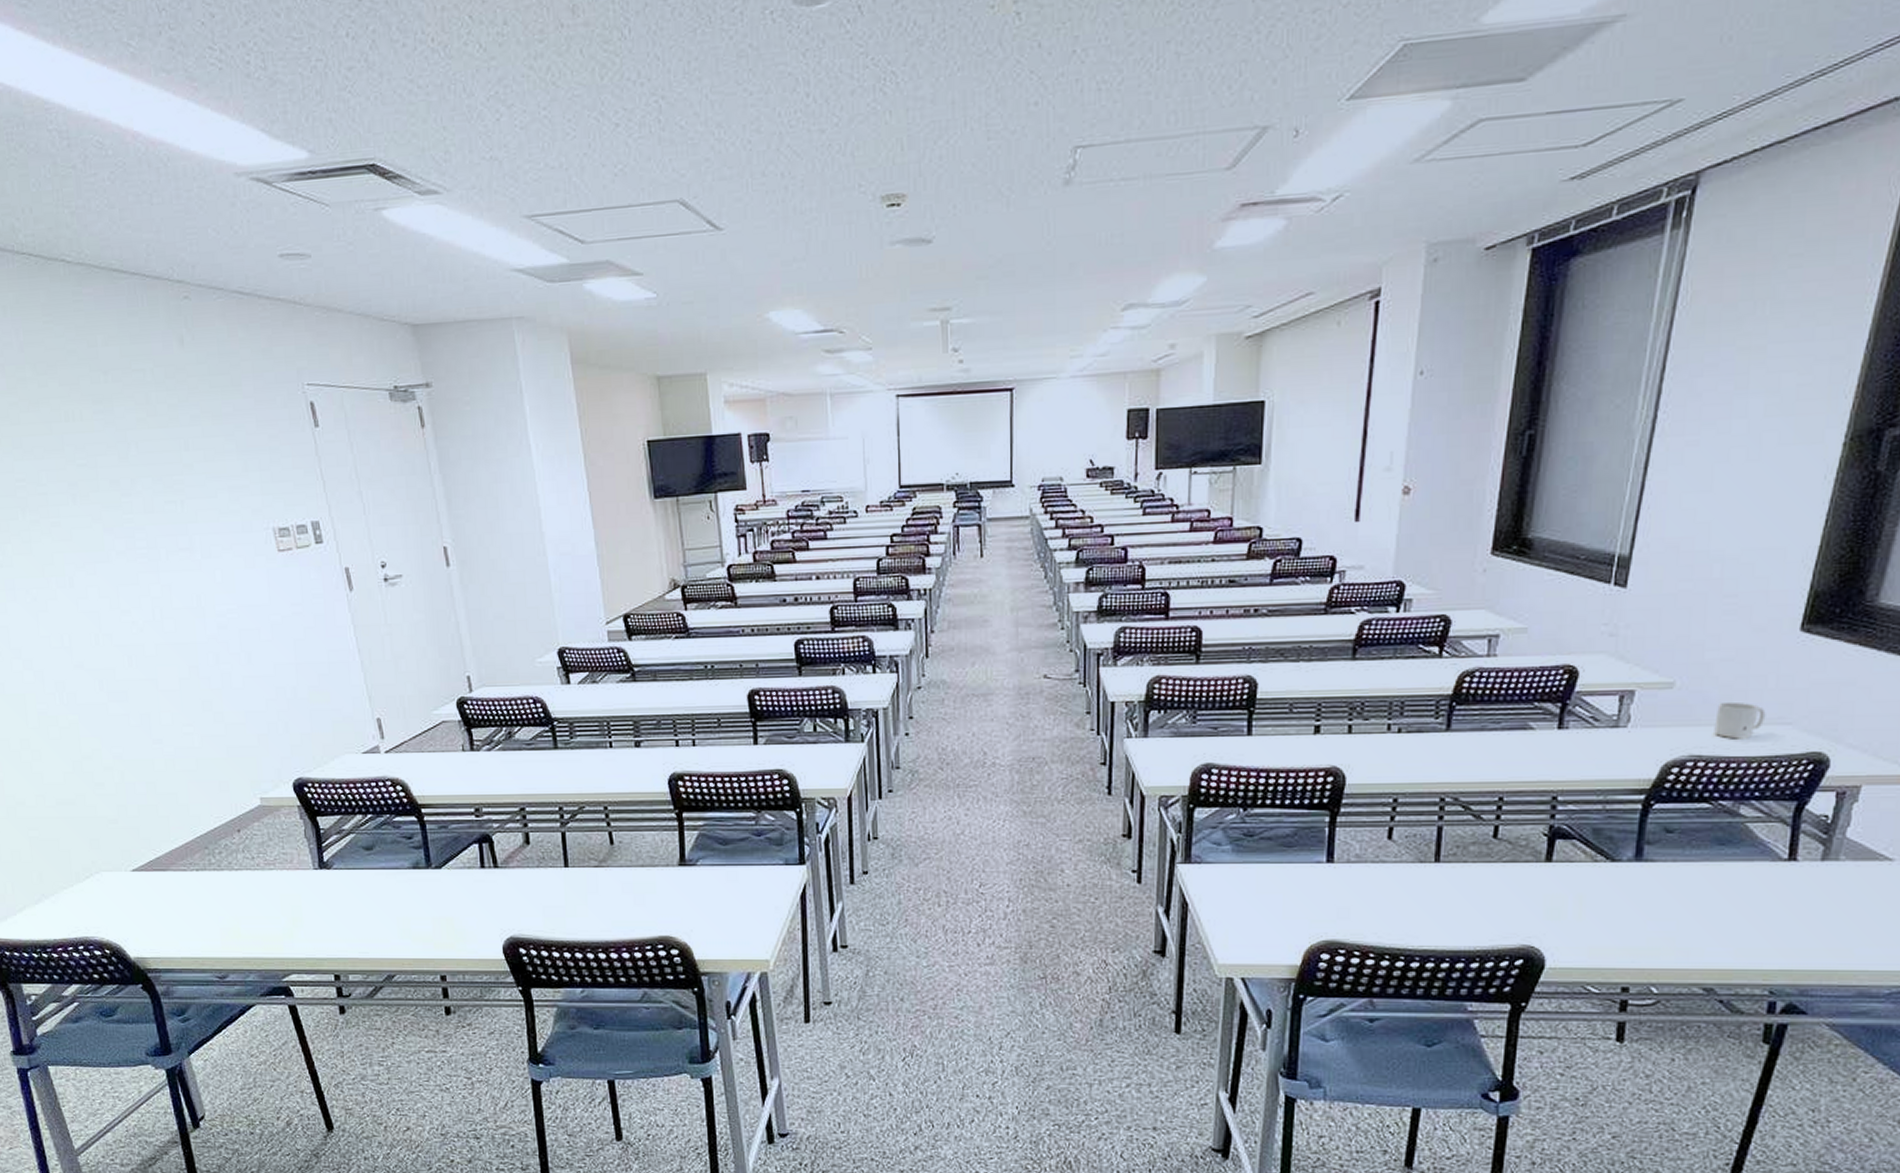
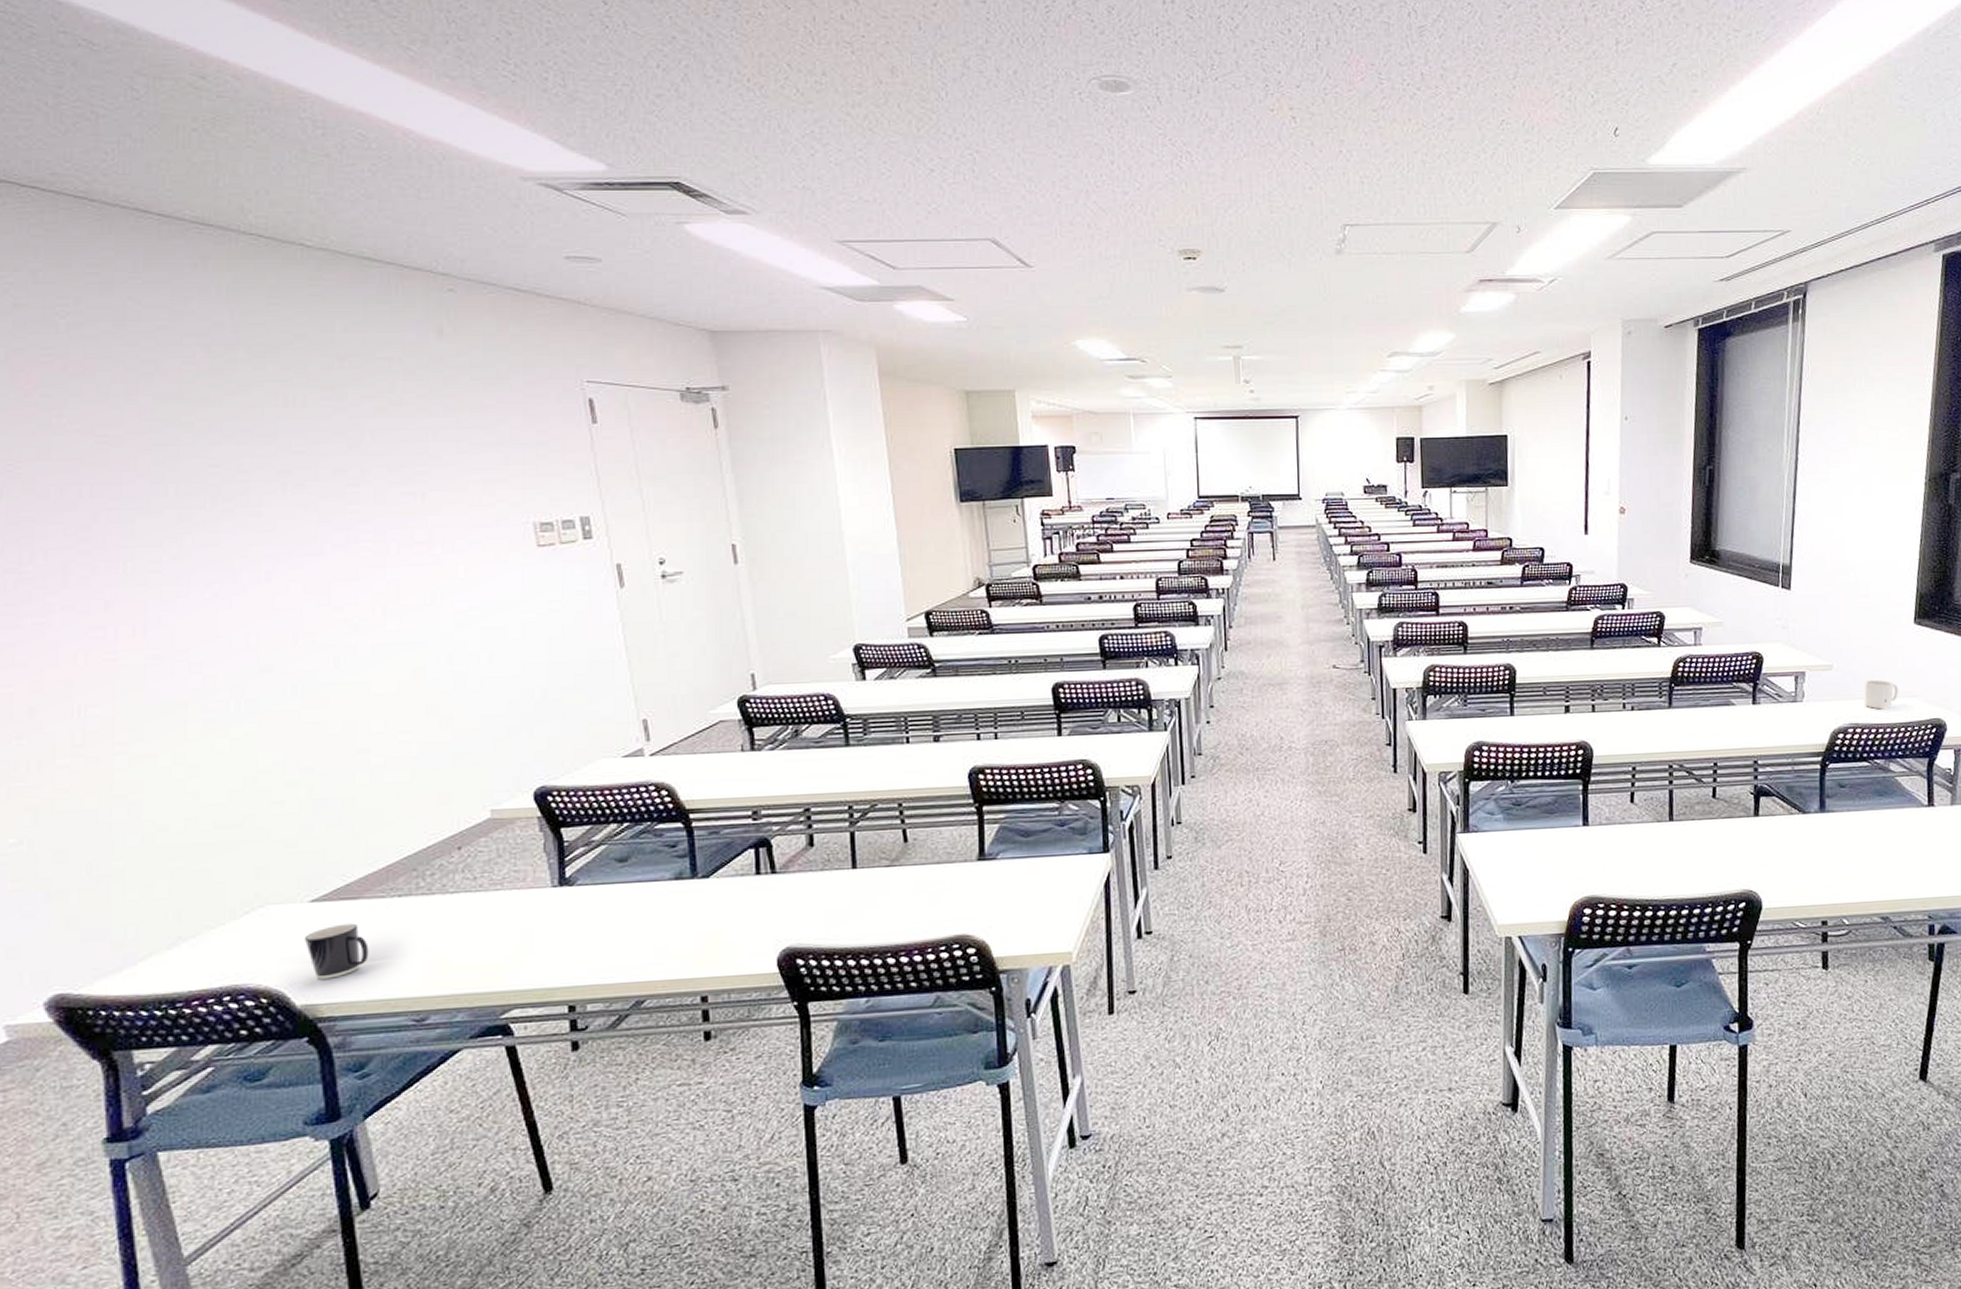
mug: none [130,891,179,937] -> present [304,923,369,979]

